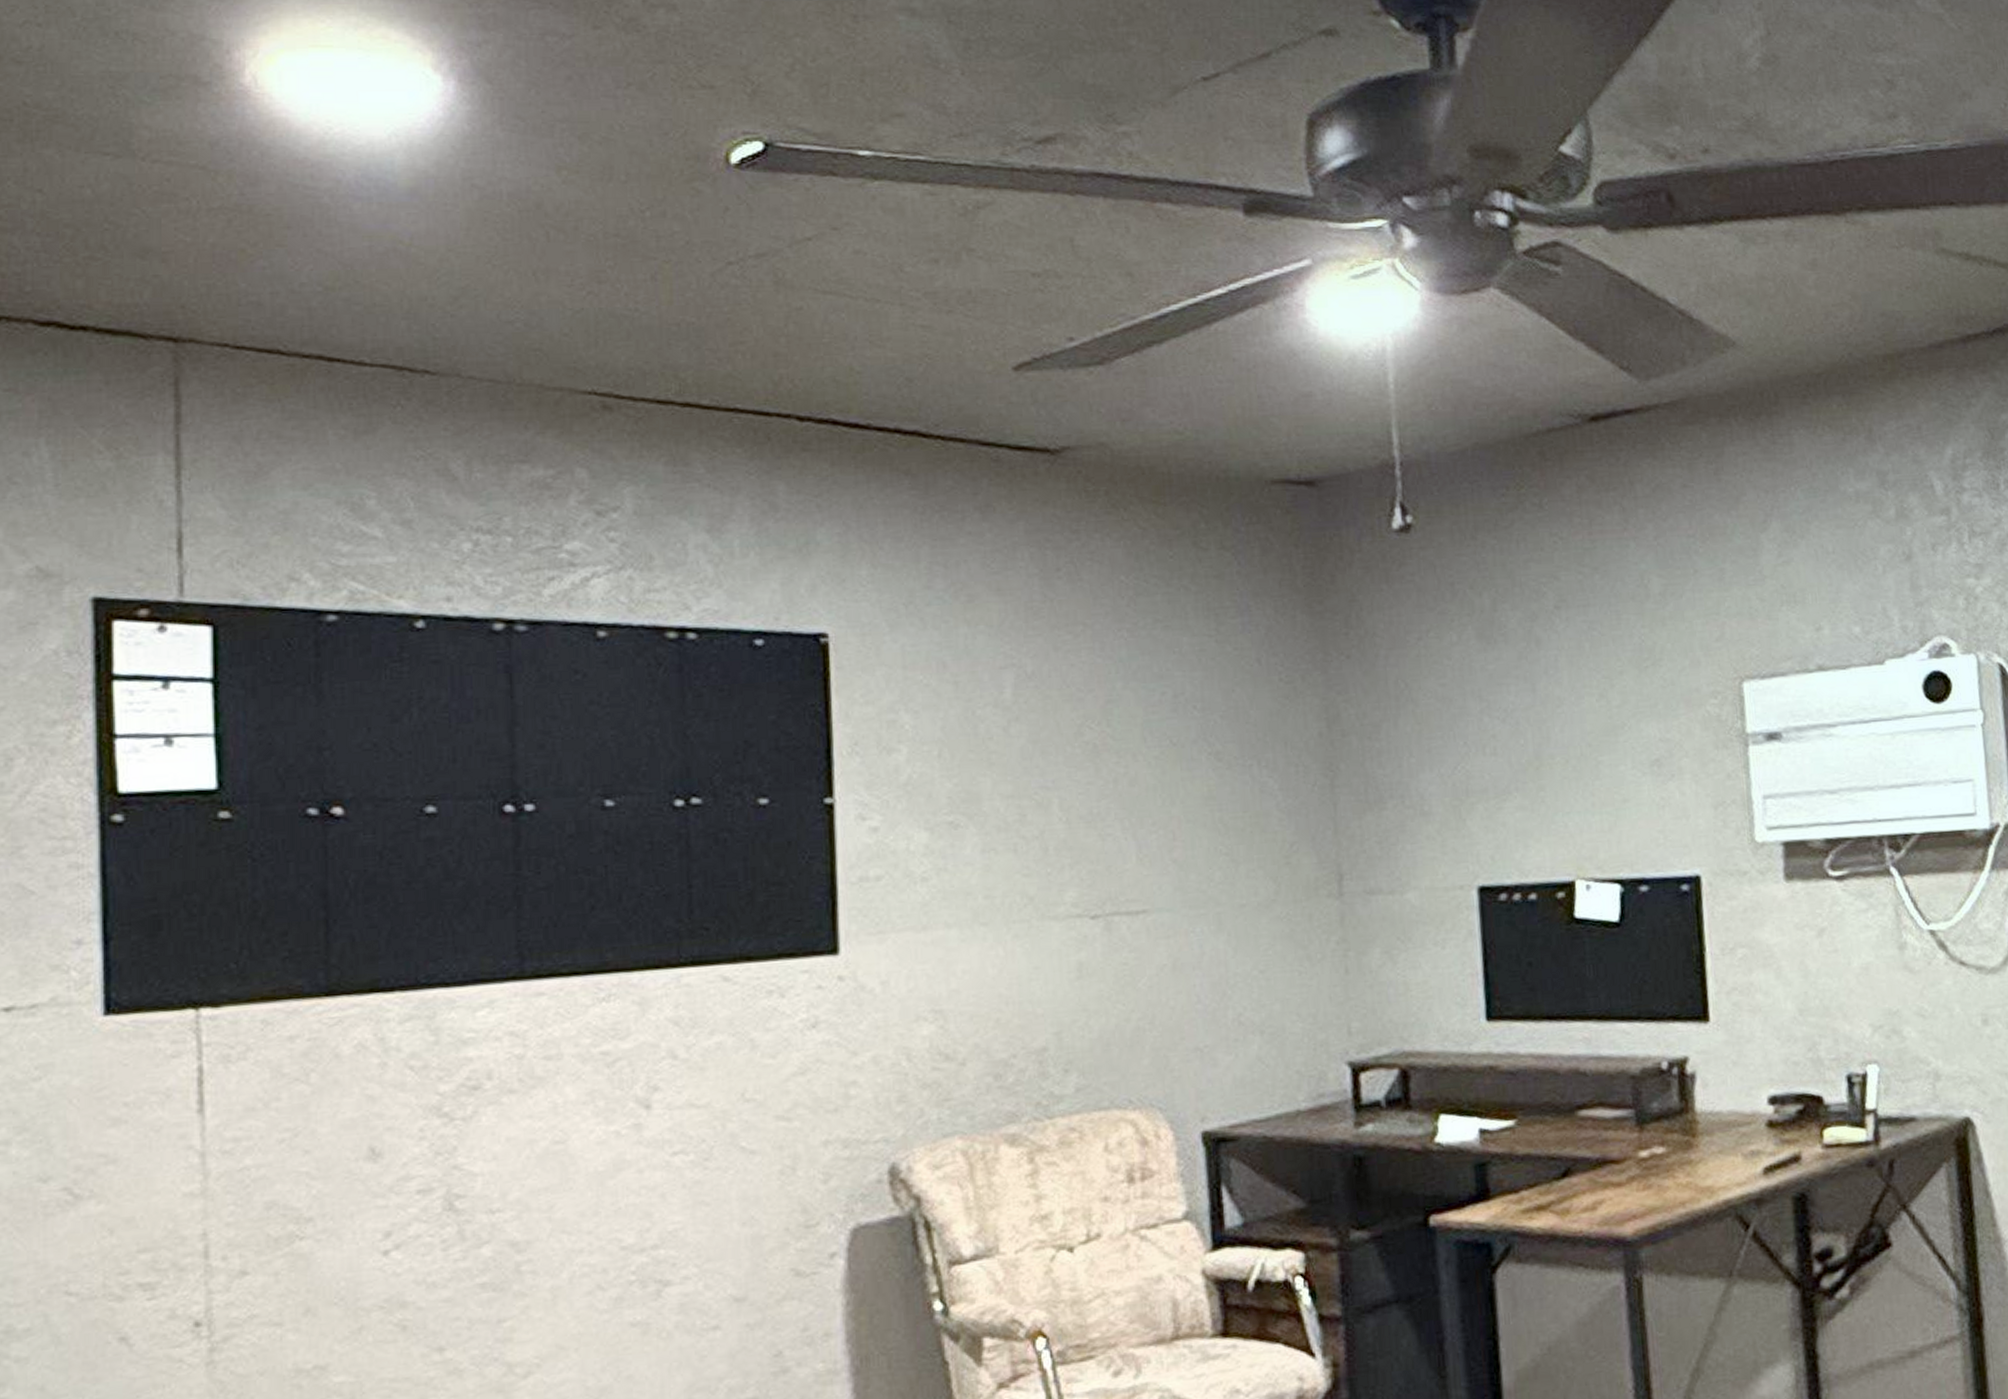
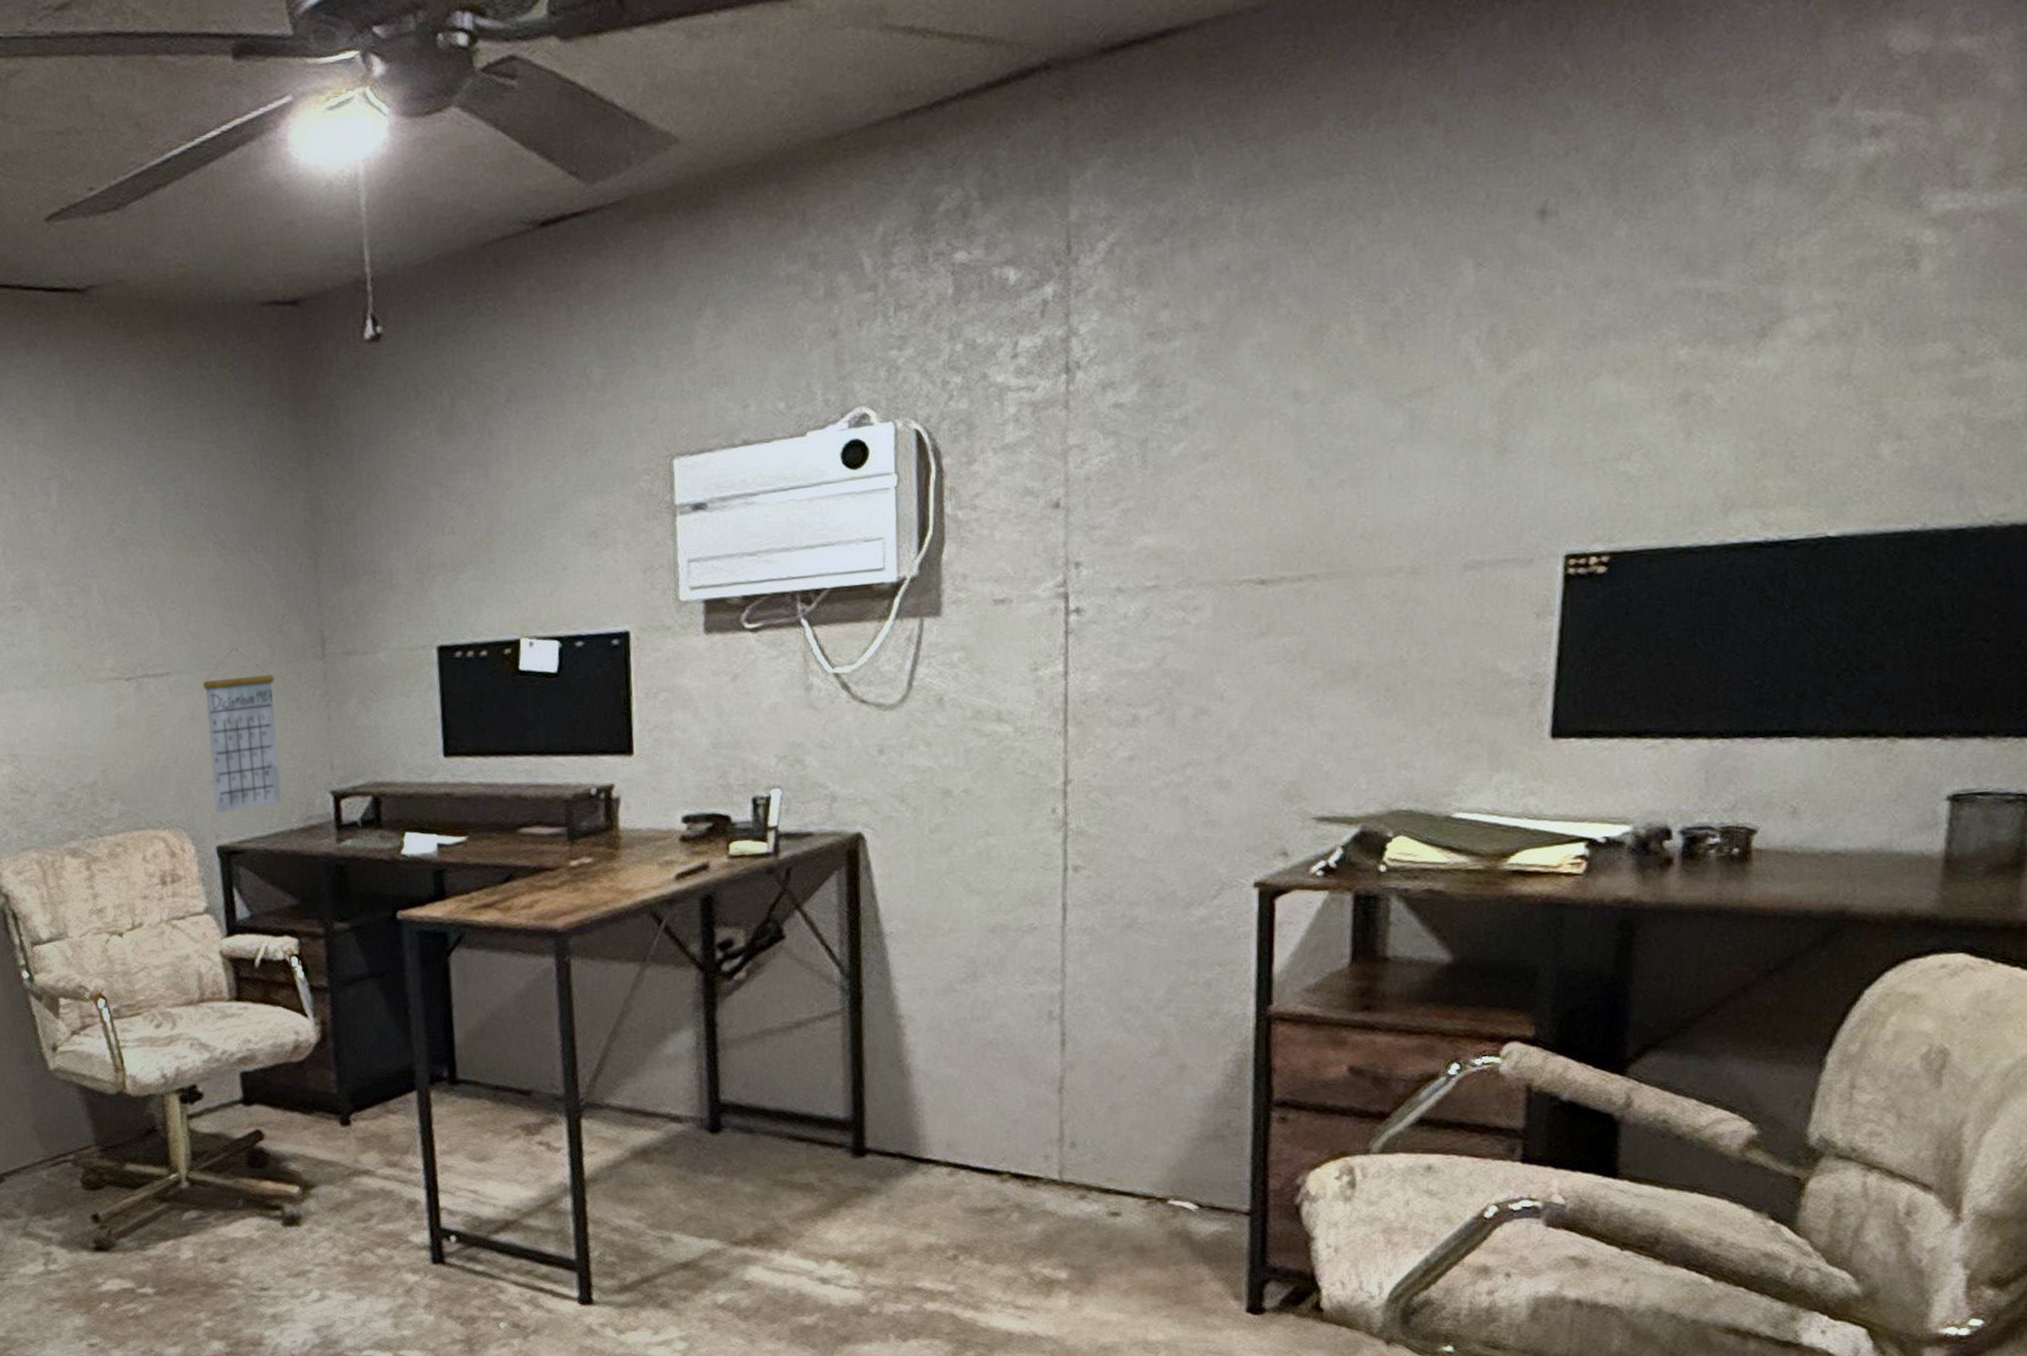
calendar: none [1190,881,1286,1090] -> present [203,647,281,814]

